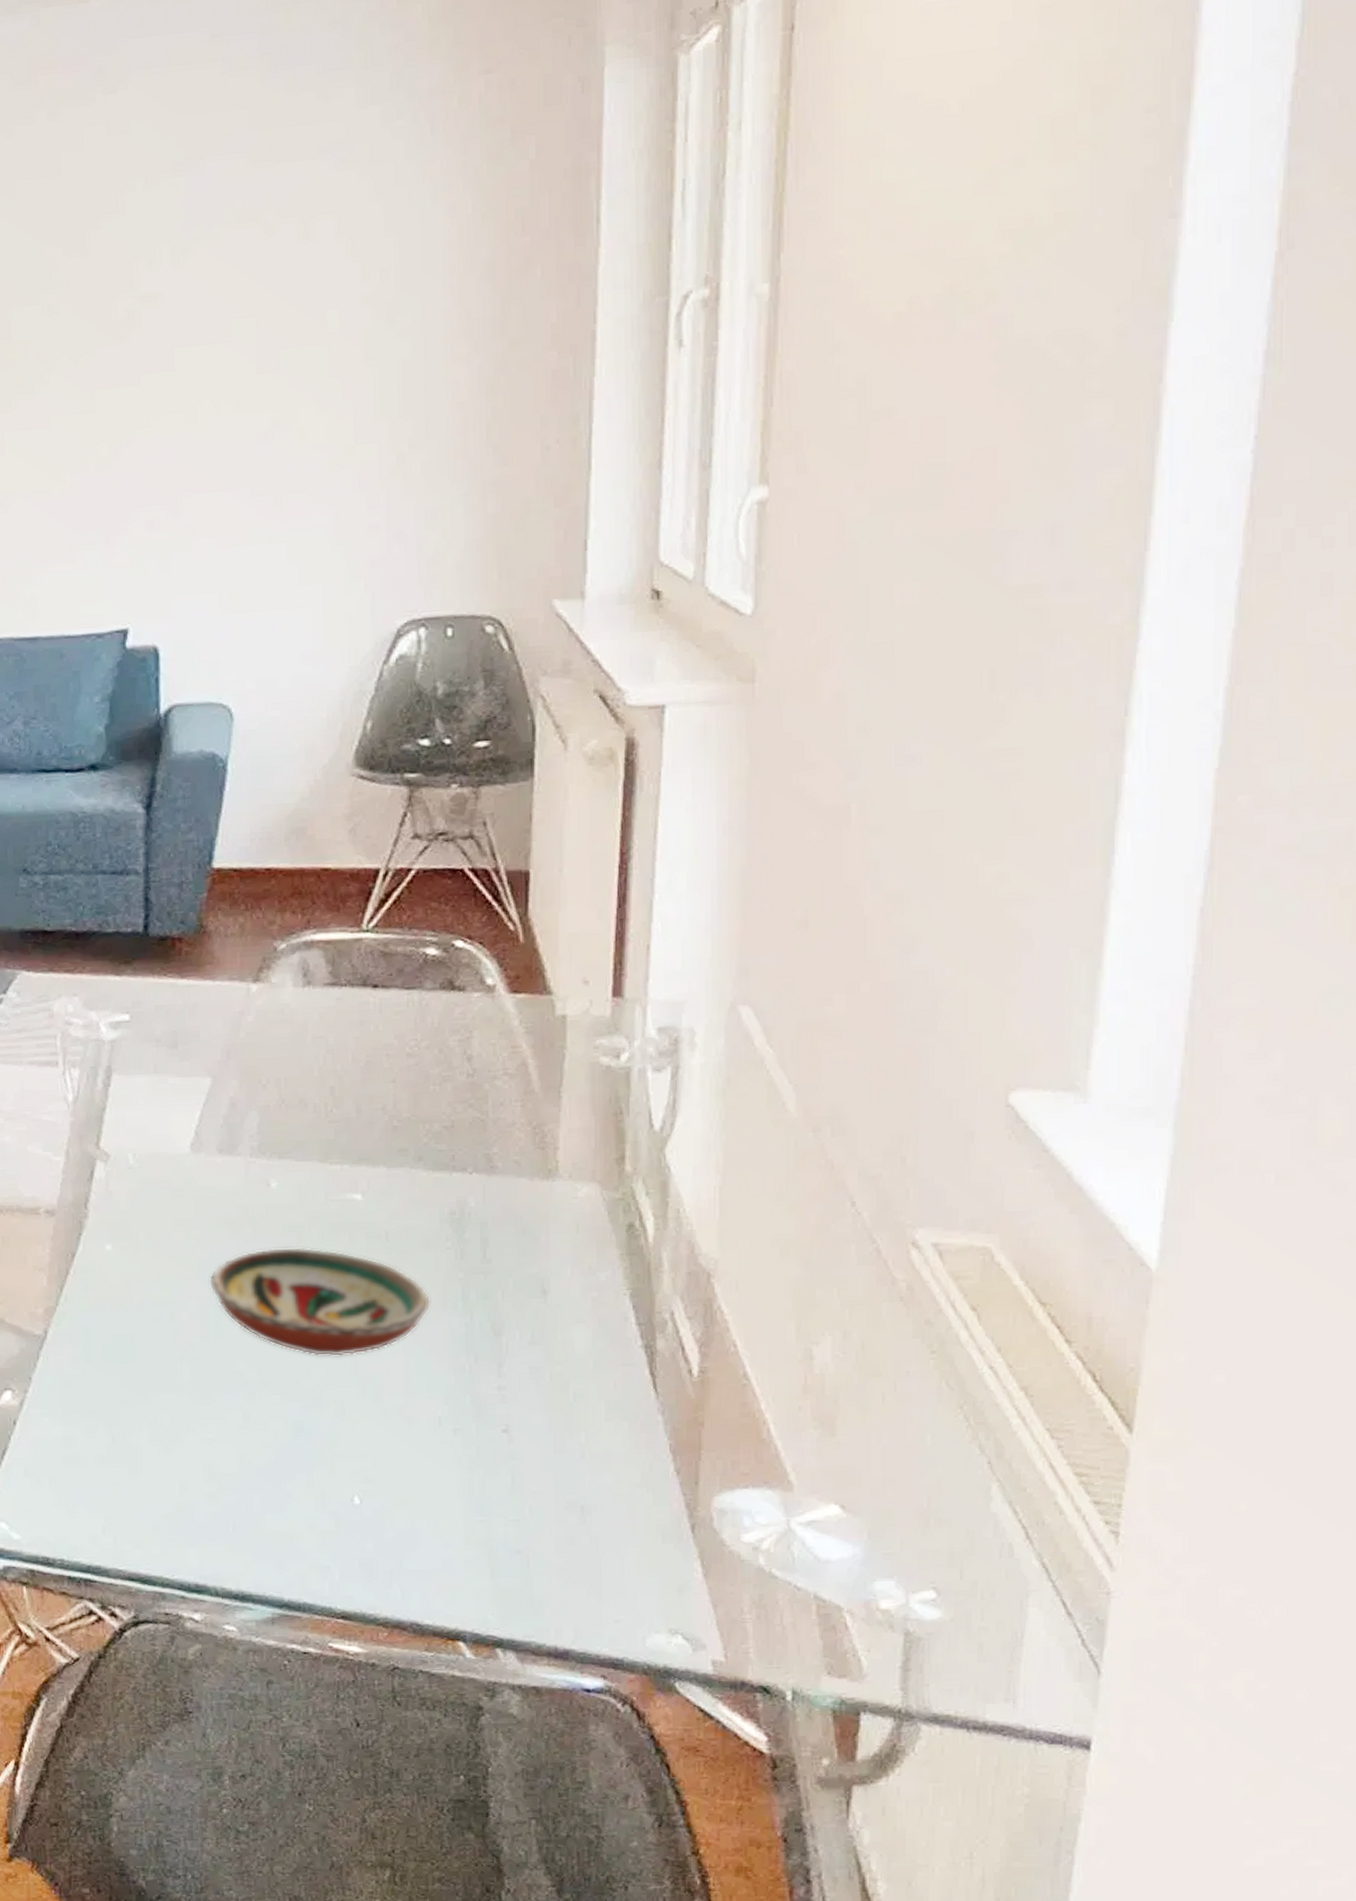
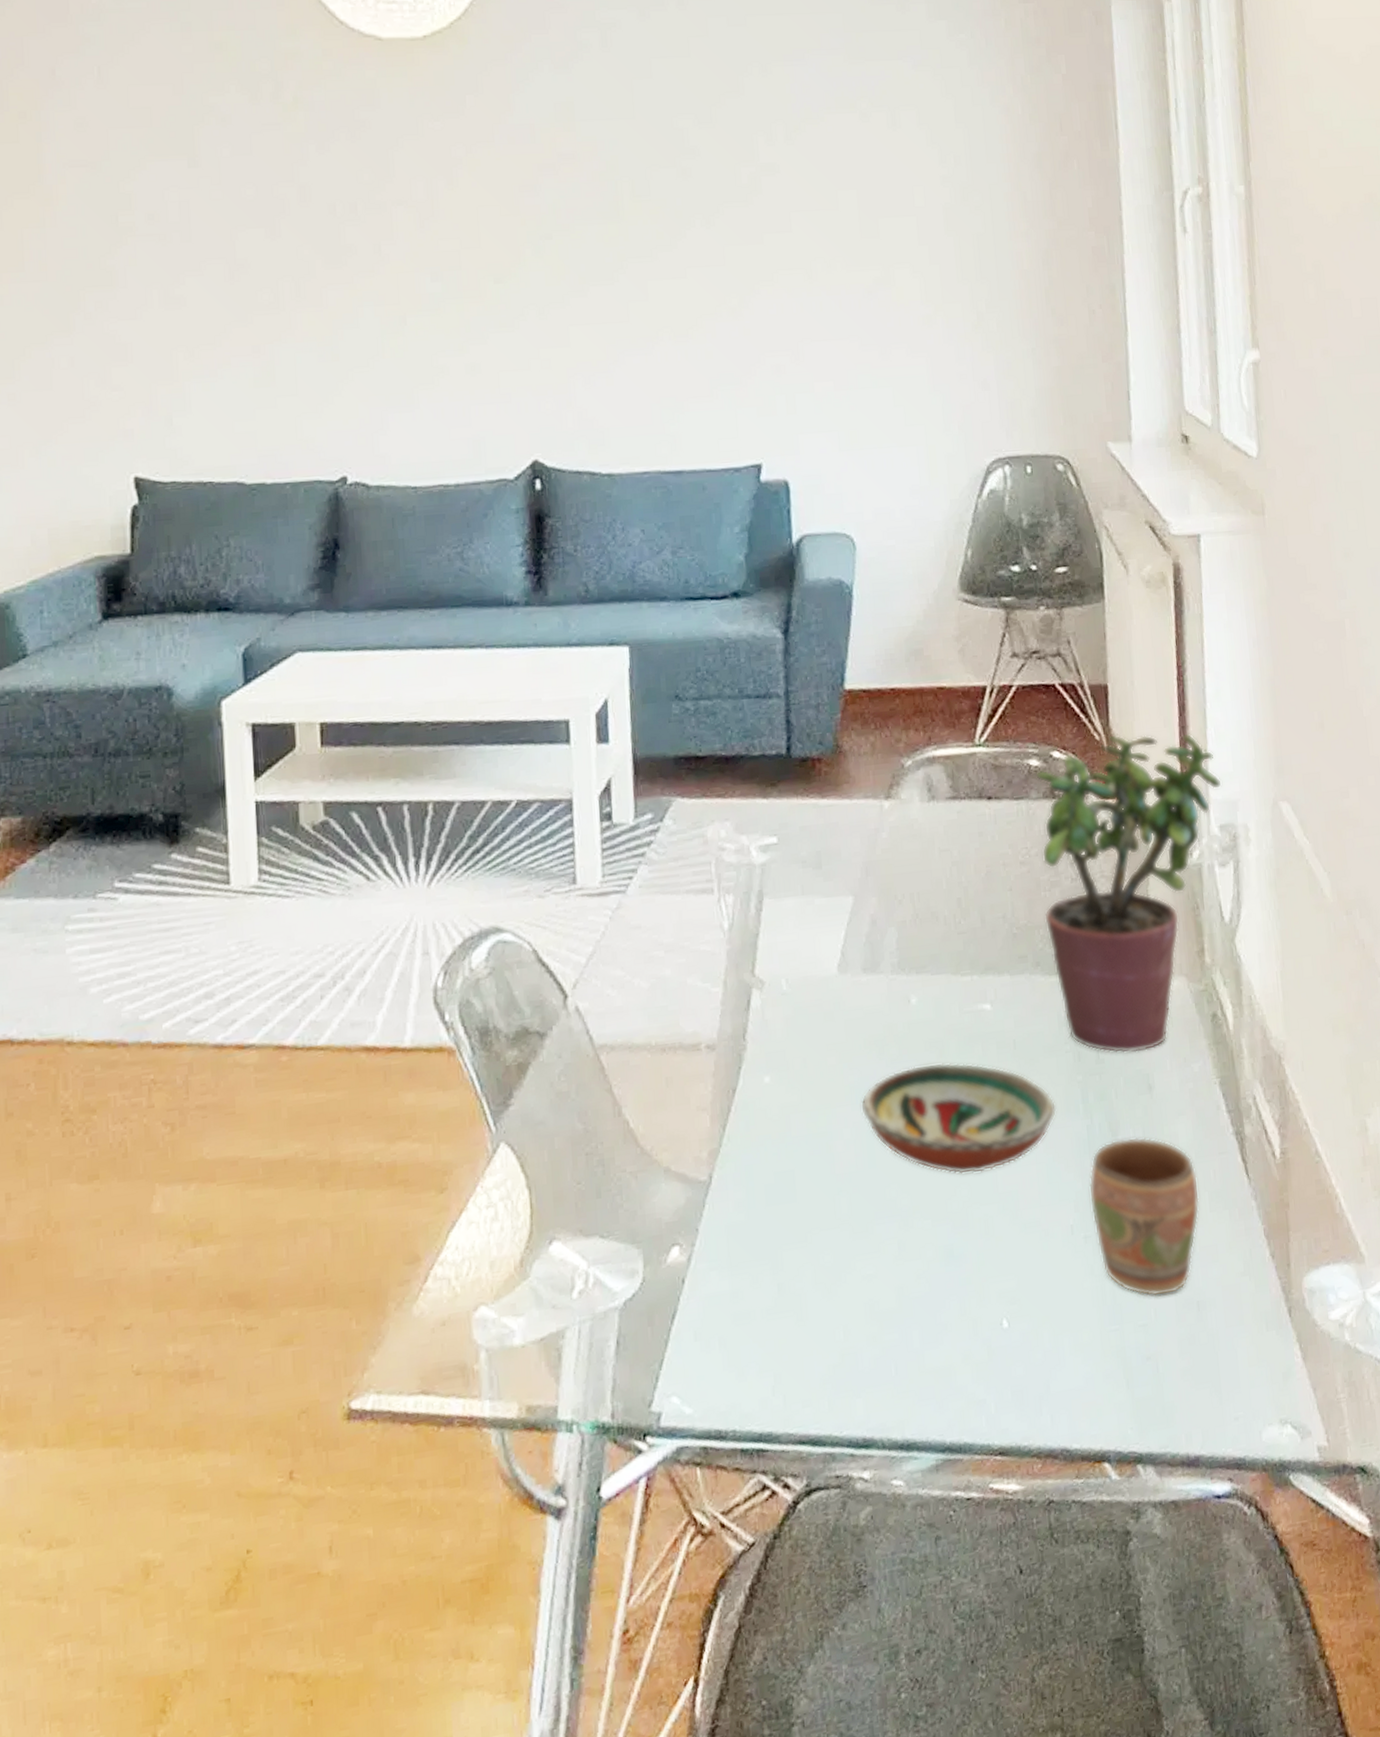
potted plant: none [431,925,665,1256] -> present [1036,733,1222,1054]
mug: none [462,1338,595,1496] -> present [1088,1136,1200,1297]

